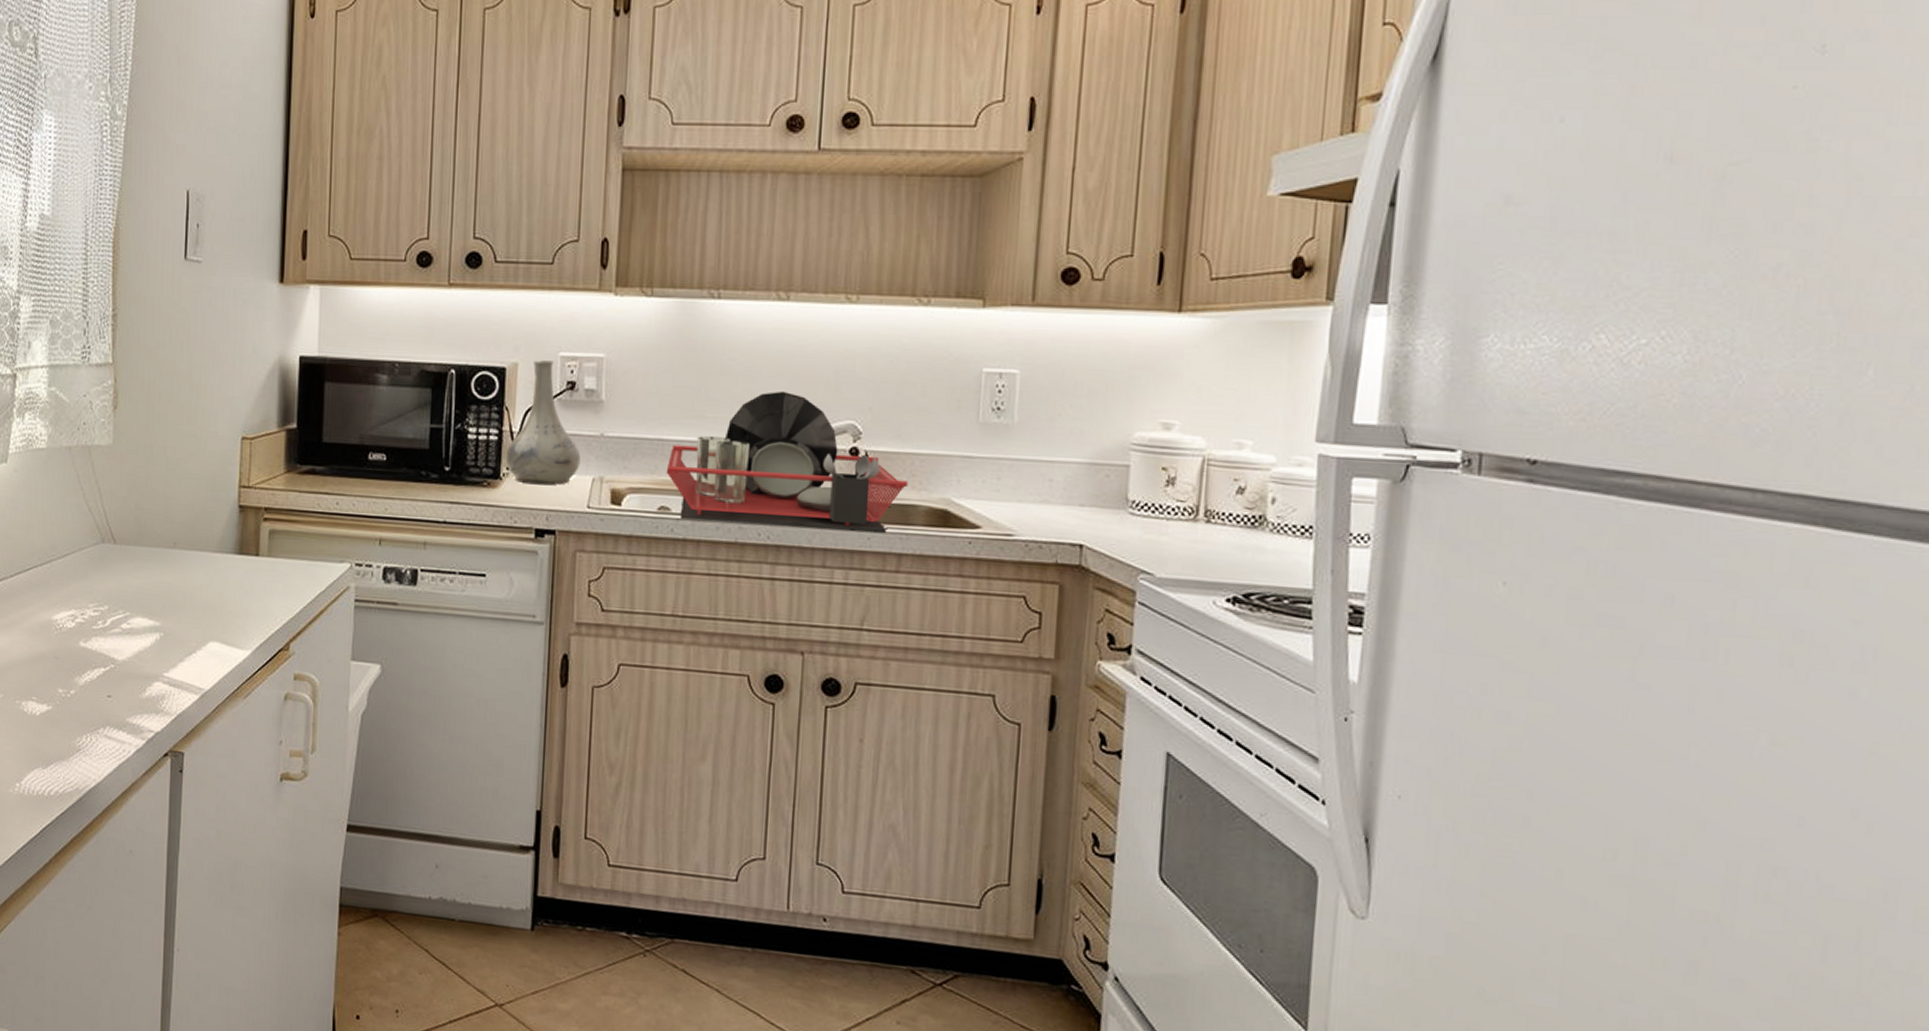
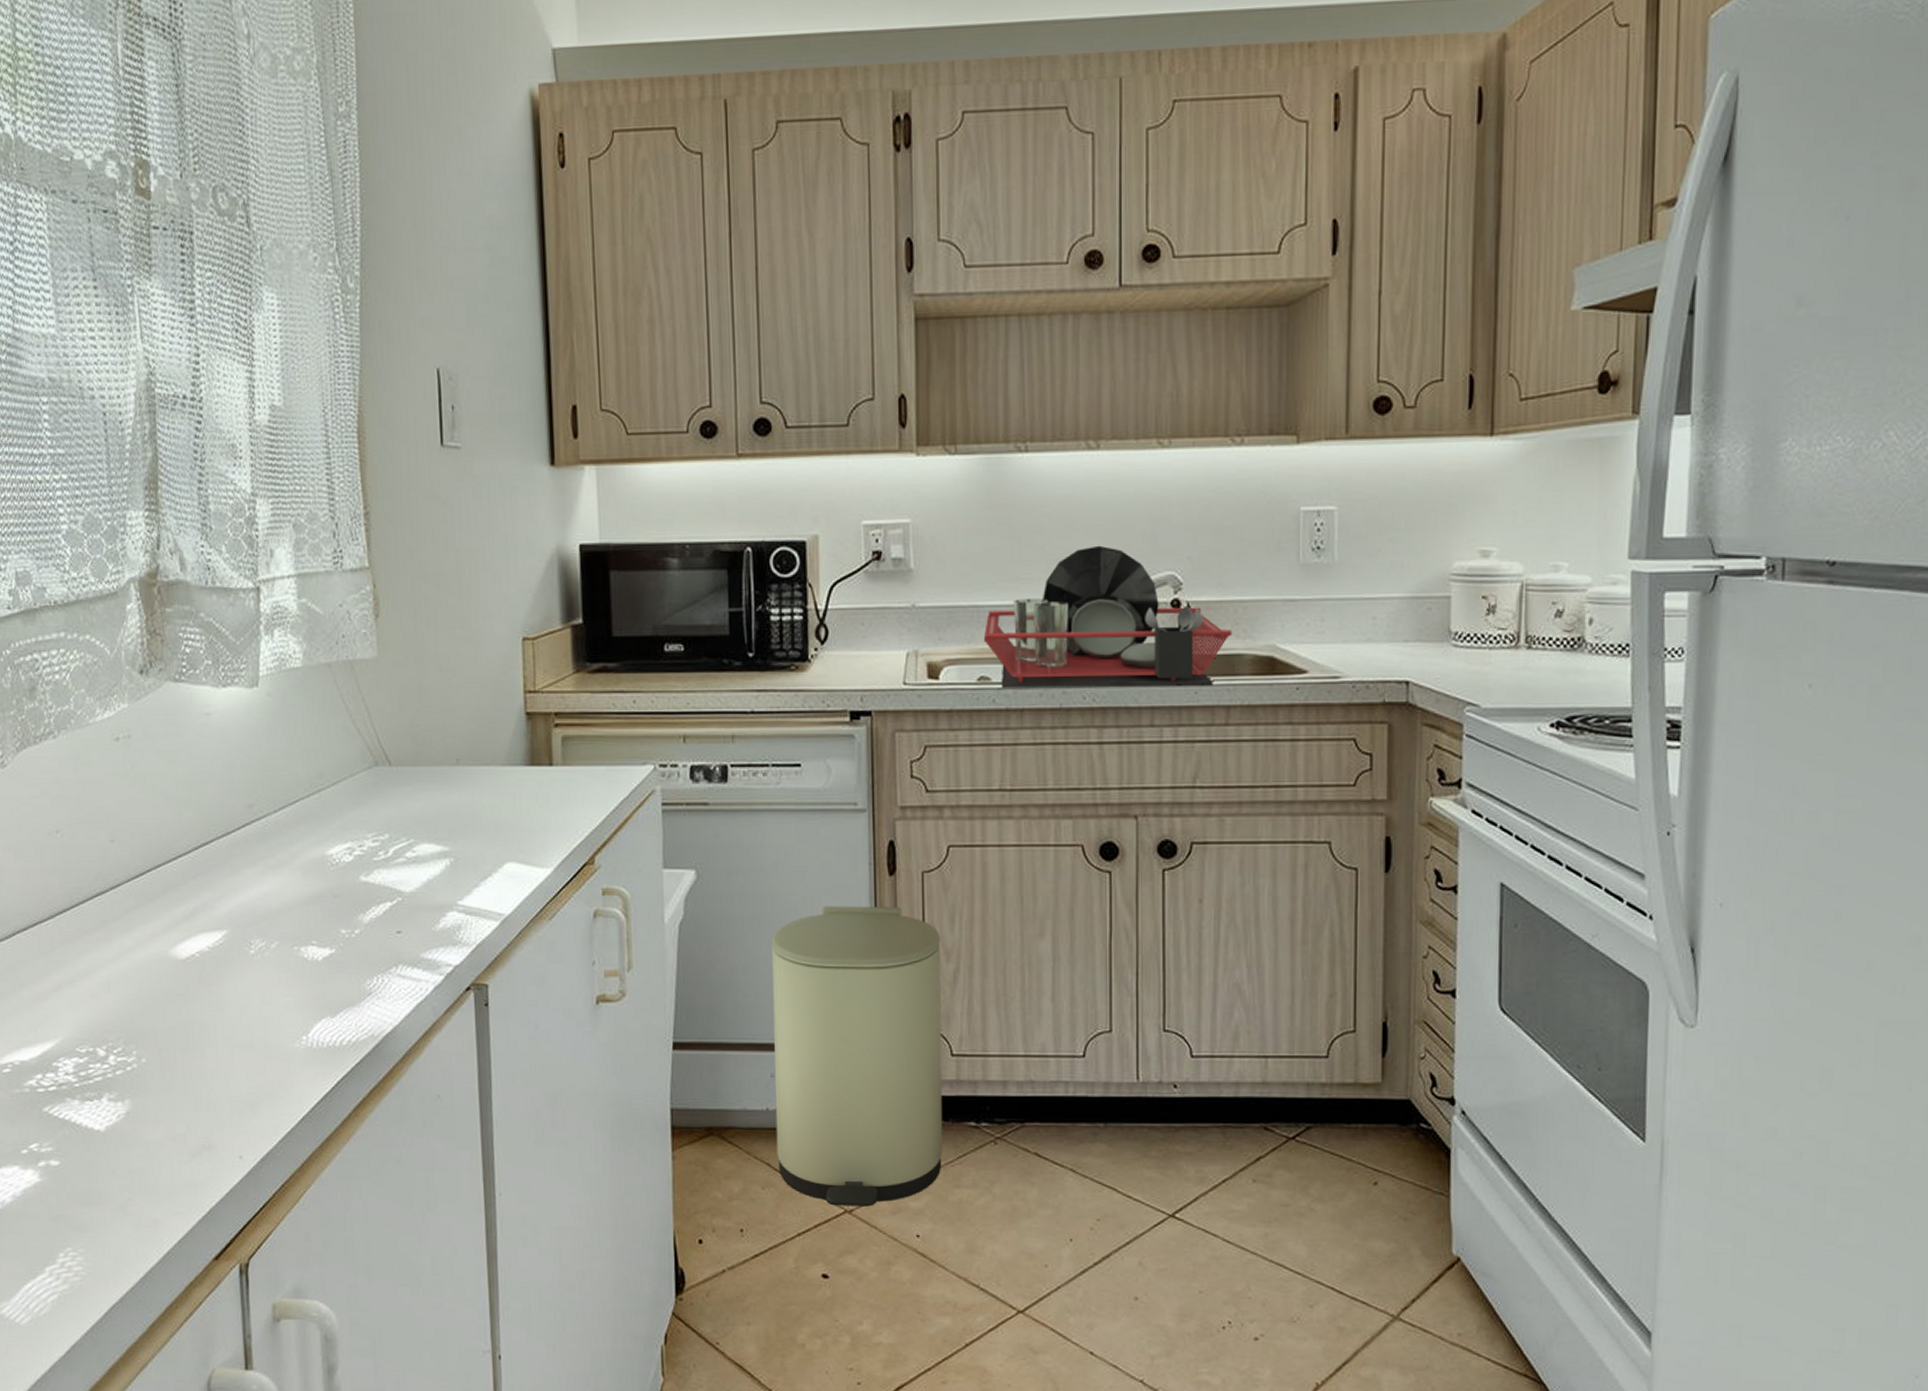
pedal bin: none [435,710,606,1003] -> present [771,906,943,1207]
vase: present [505,360,581,485] -> none [812,530,893,664]

